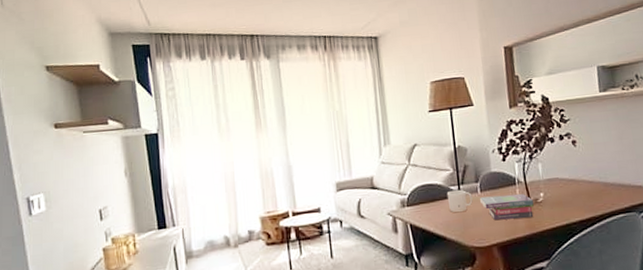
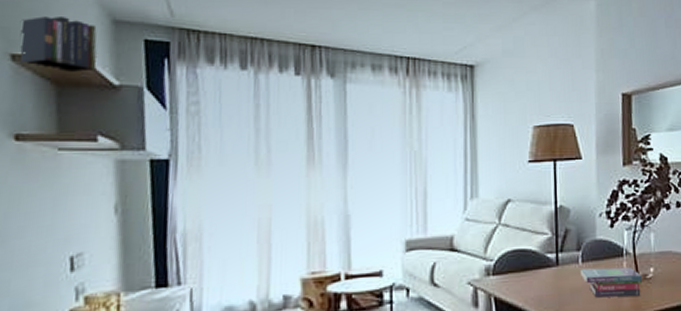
books: none [49,34,102,76] -> present [19,16,97,73]
mug: present [446,189,473,213] -> none [541,258,572,287]

